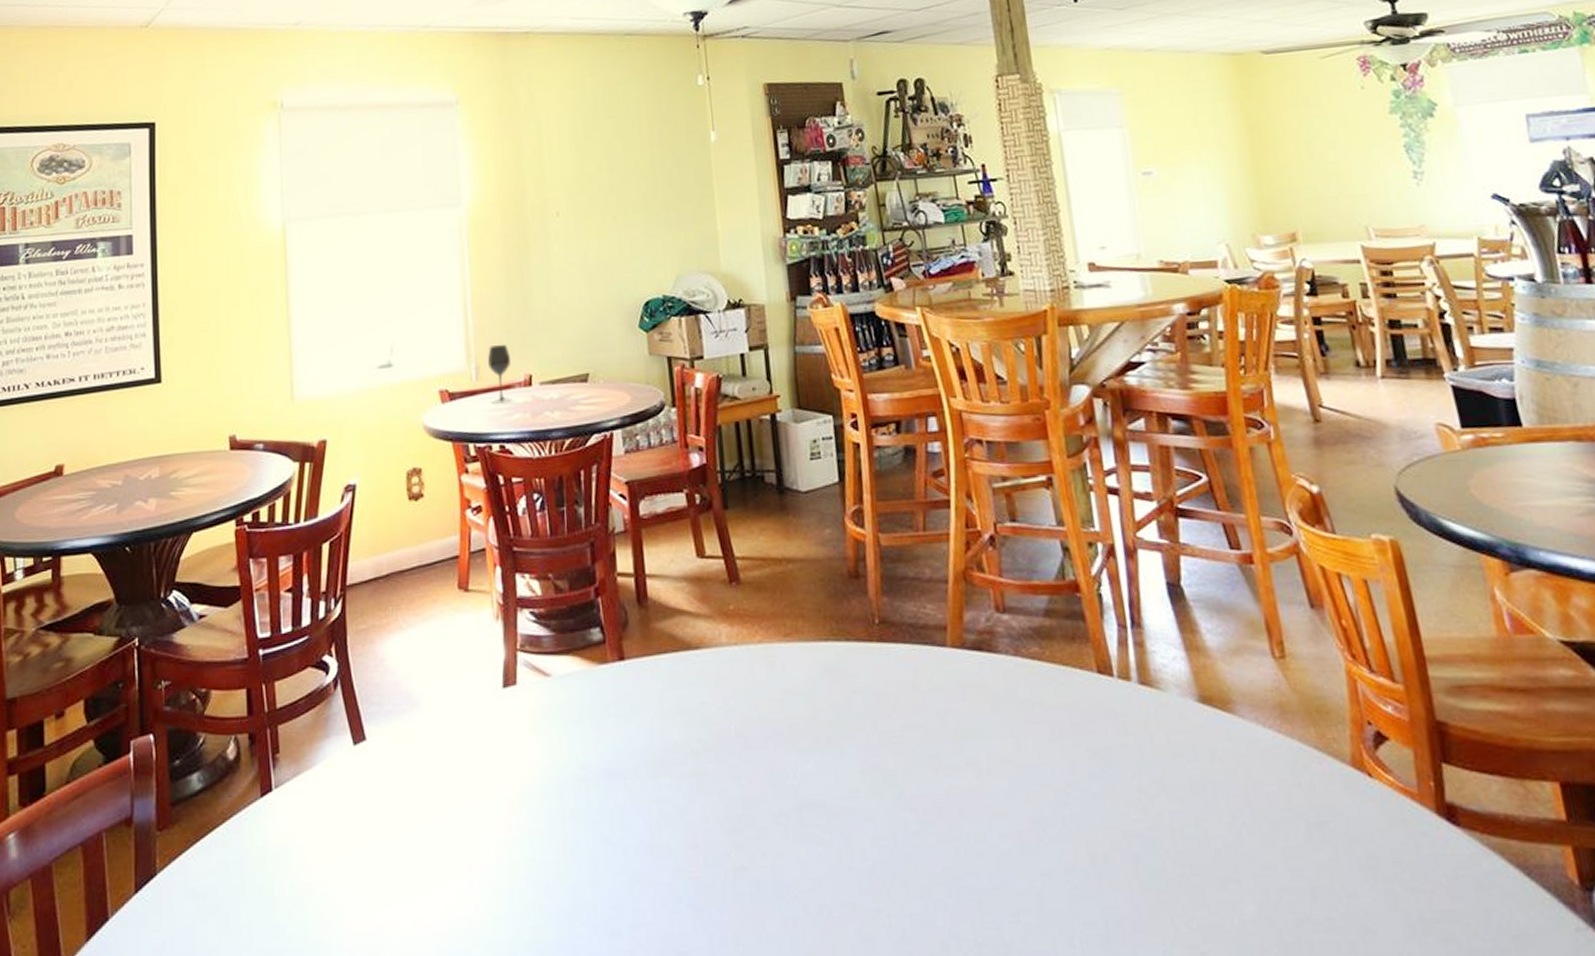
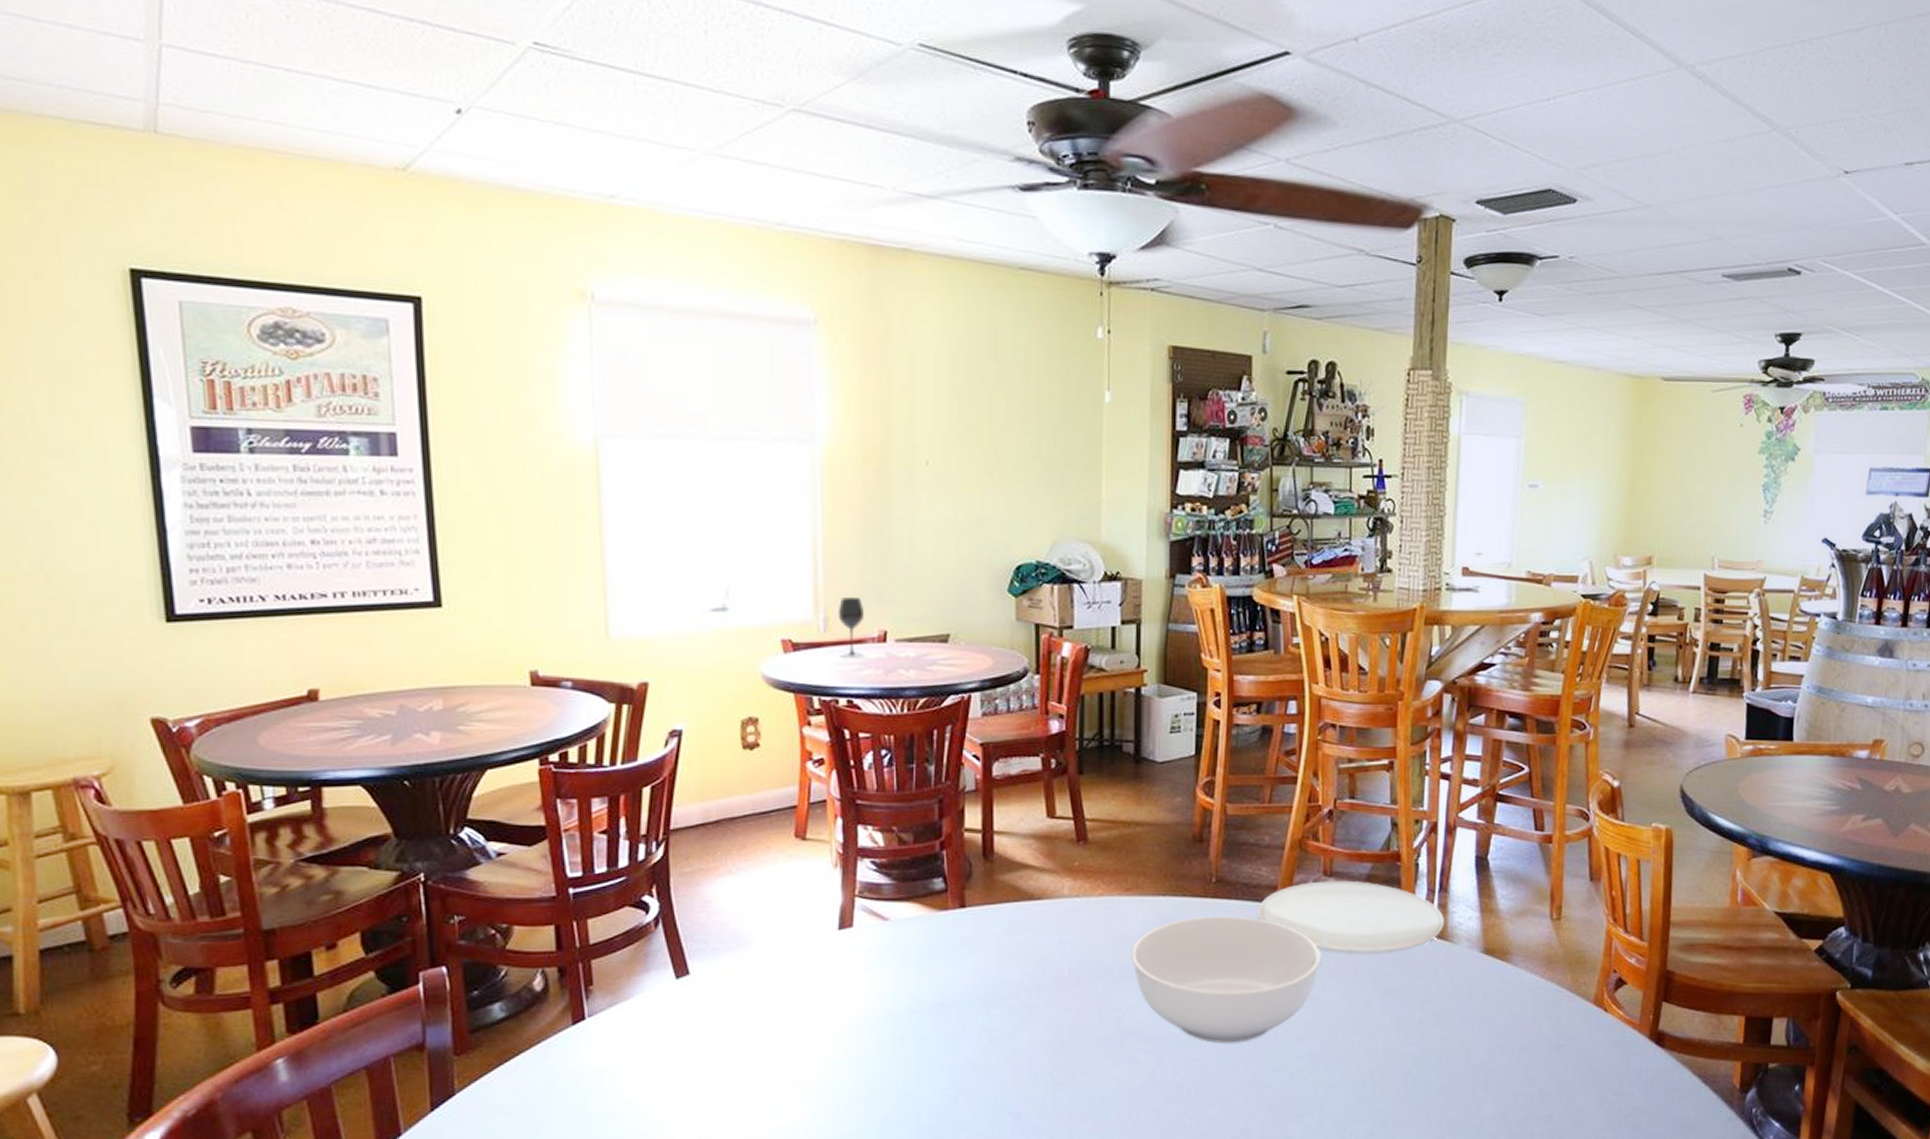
bowl: none [798,662,1010,818] -> present [1131,916,1321,1042]
plate: none [929,617,1146,706] -> present [1258,880,1445,954]

